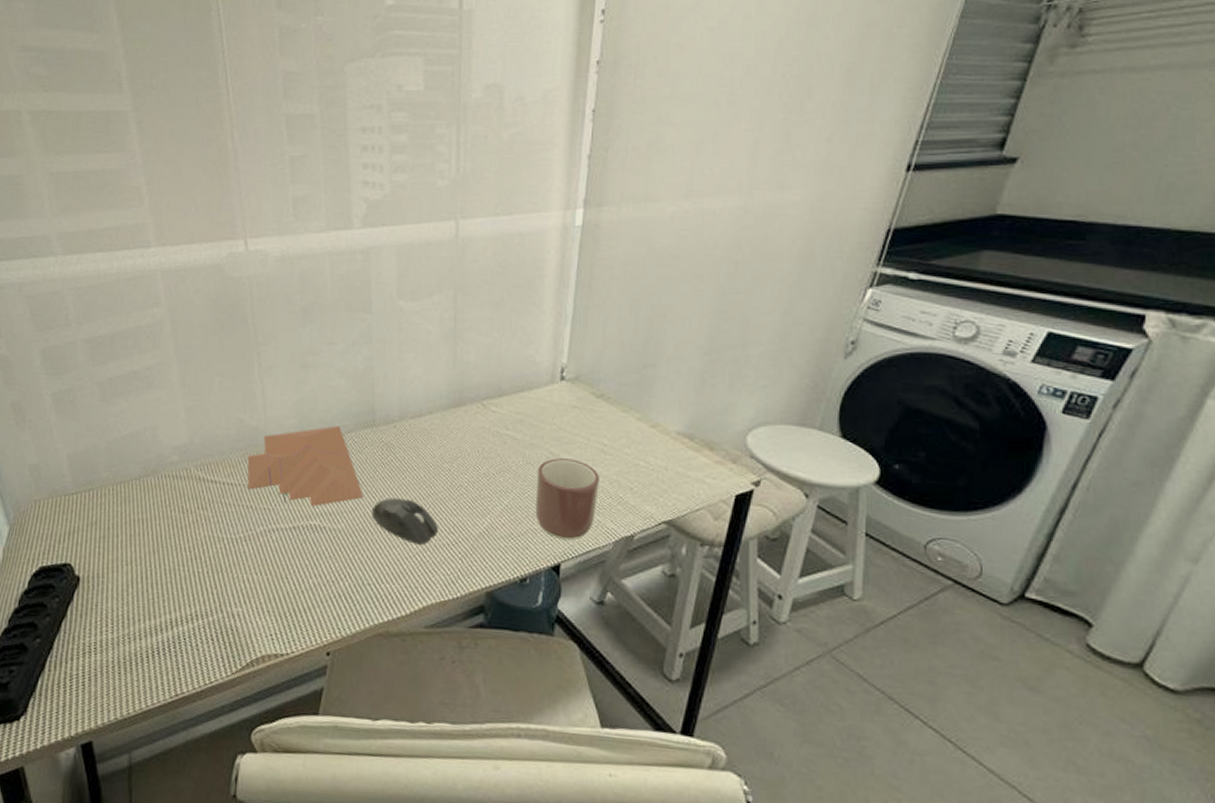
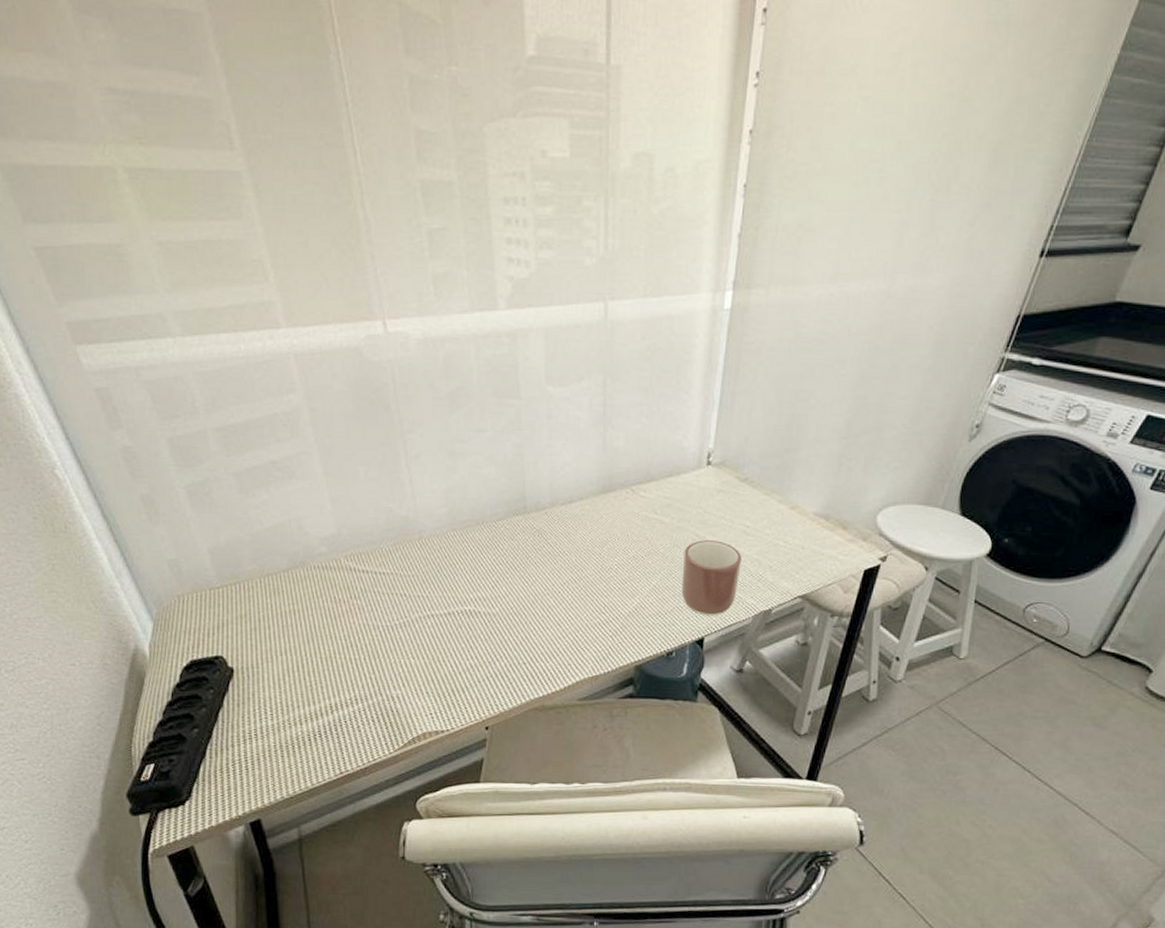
papers: present [247,425,363,506] -> none [398,513,517,592]
mouse: present [371,498,439,545] -> none [525,582,591,625]

